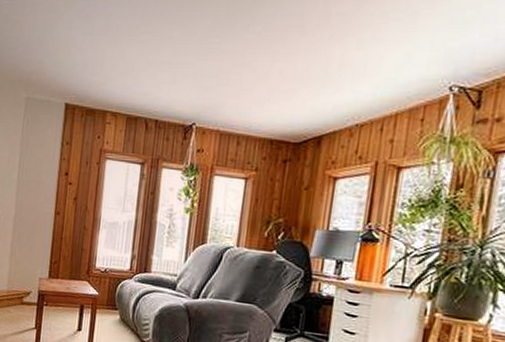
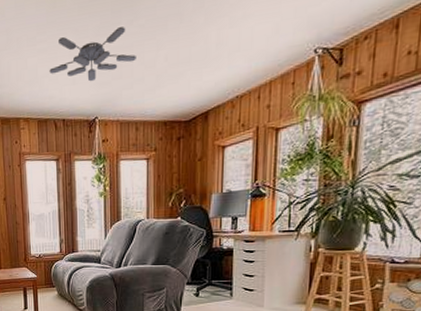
ceiling fan: none [148,31,248,84] -> present [49,27,136,82]

